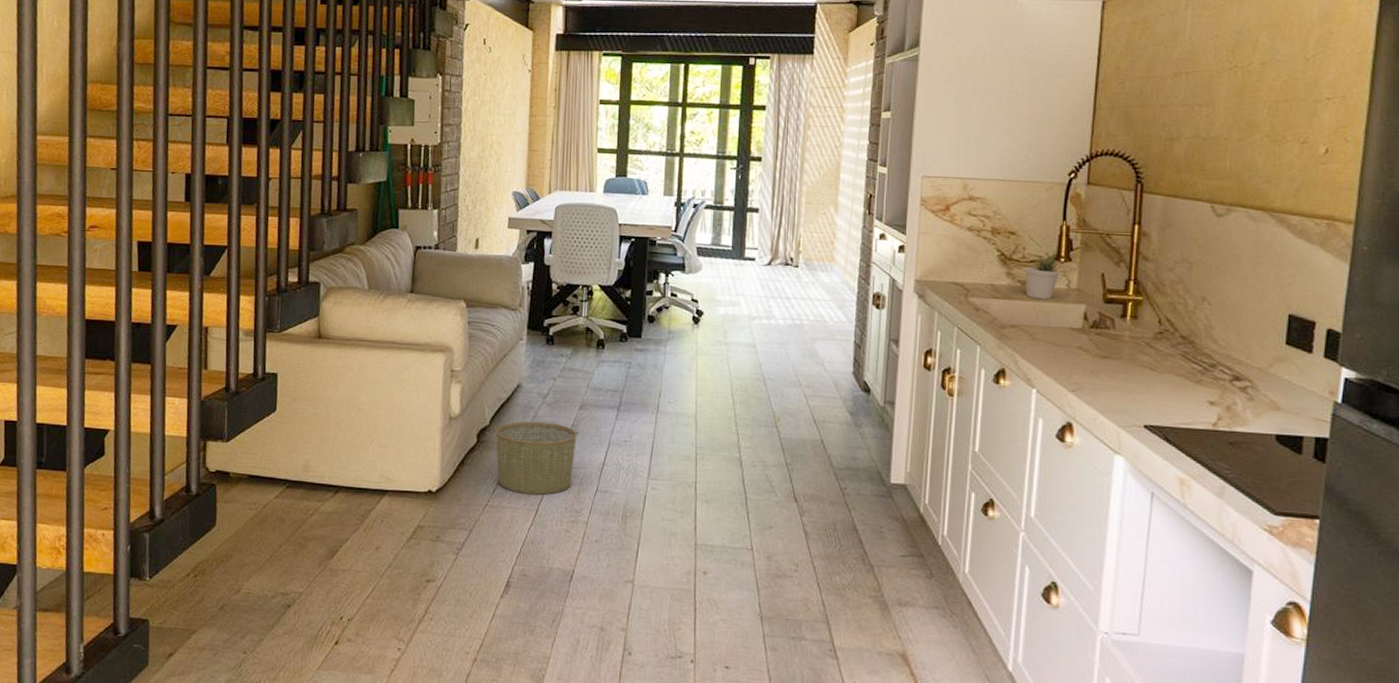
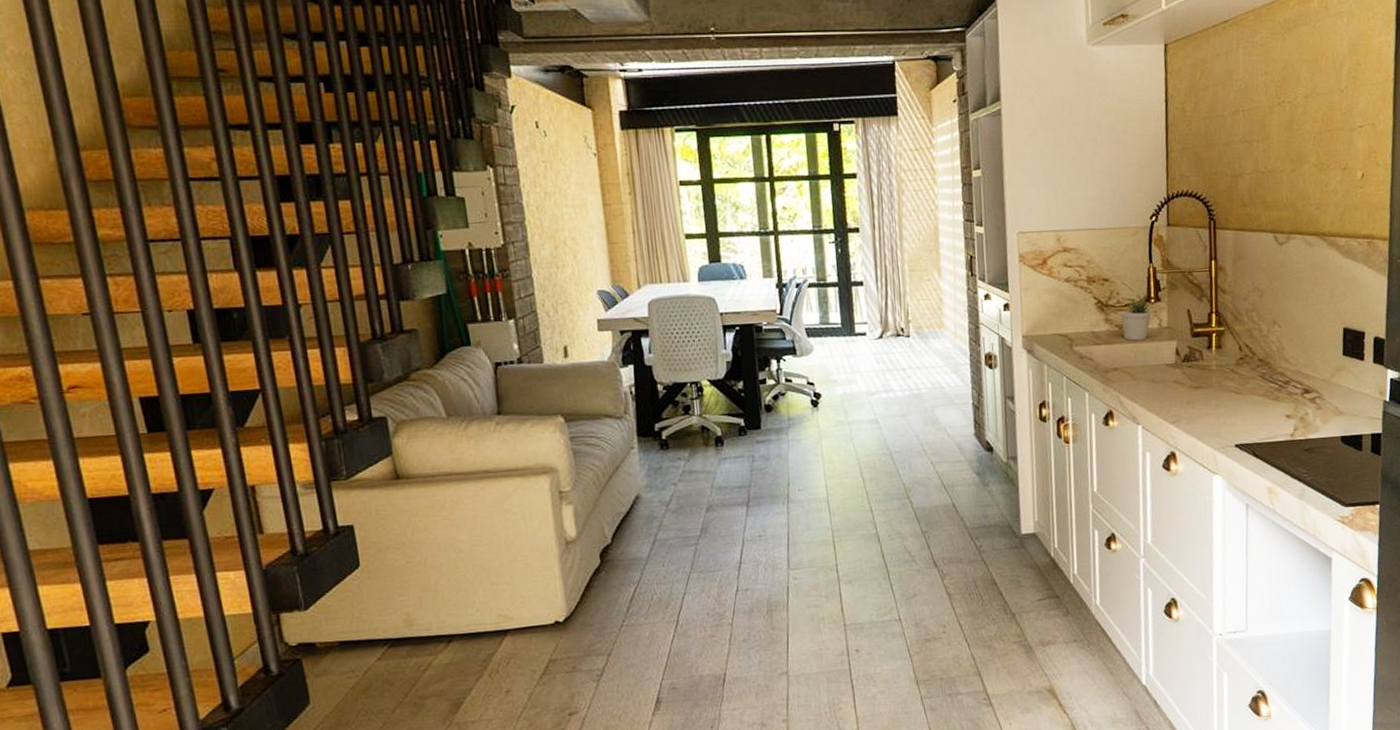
basket: present [494,421,580,495] -> none [617,529,711,608]

